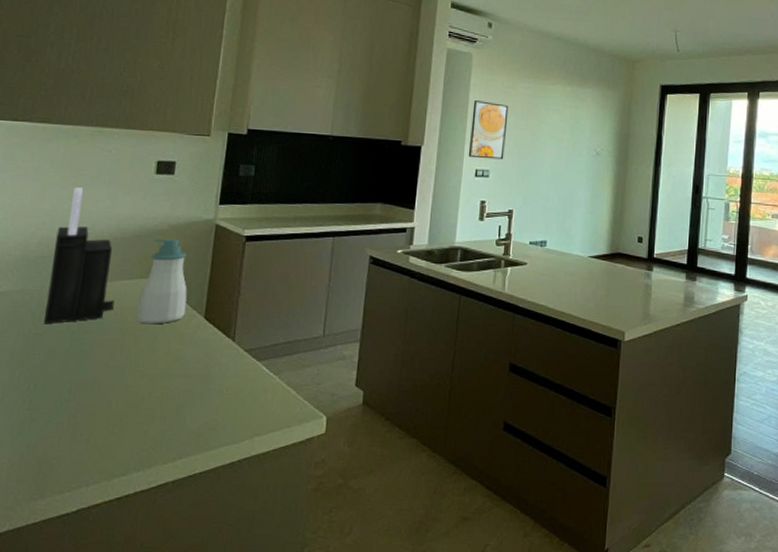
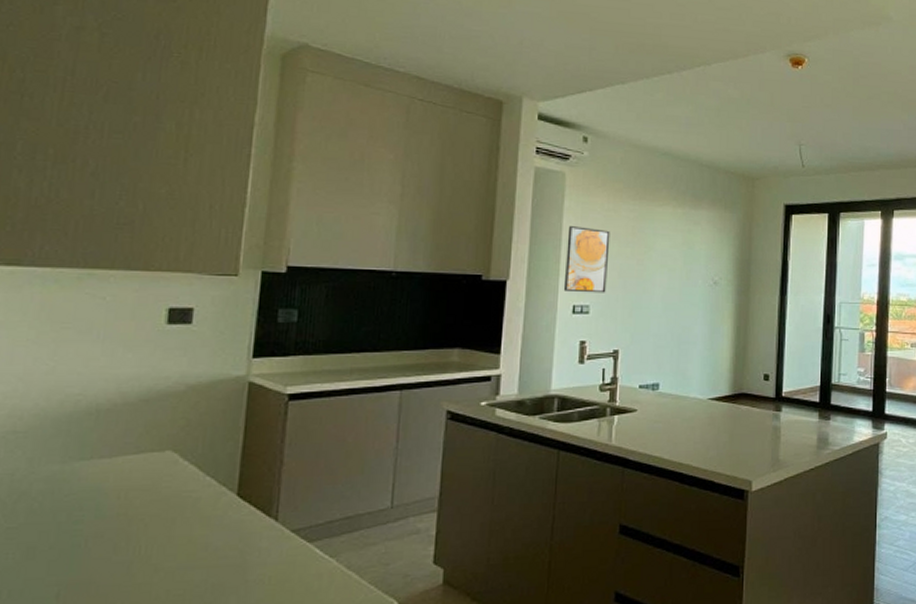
knife block: present [44,187,114,325] -> none [19,344,116,516]
soap bottle: present [137,238,188,325] -> none [147,401,214,508]

